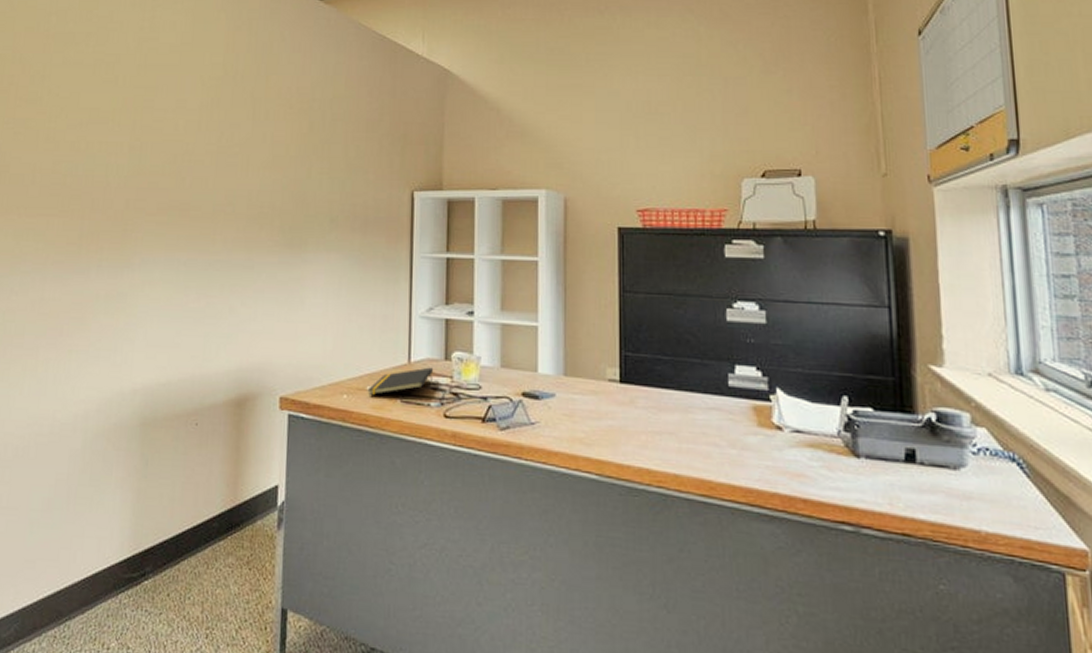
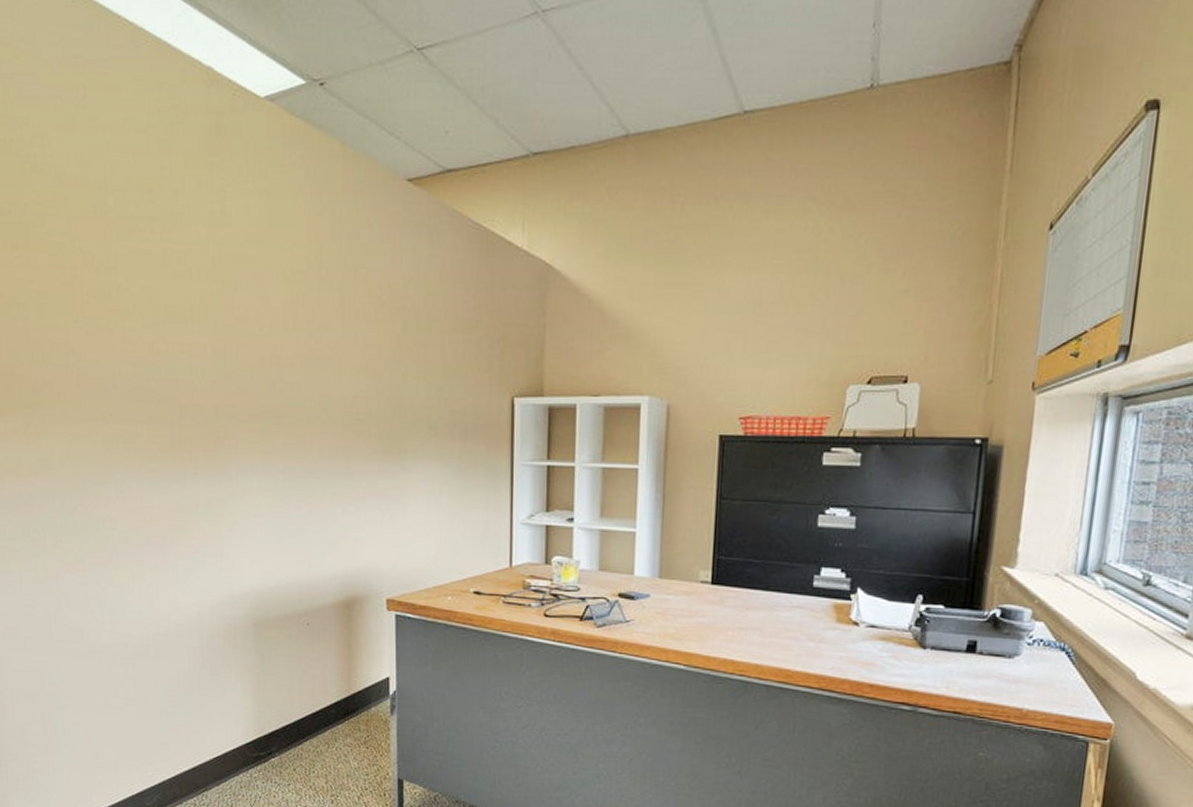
notepad: present [367,367,434,395] -> none [471,570,535,596]

